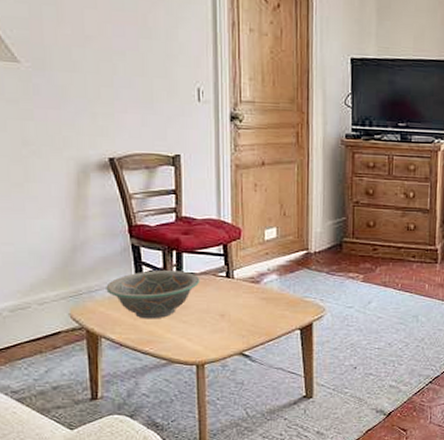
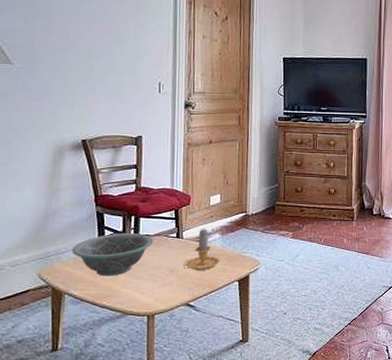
candle: none [235,267,278,316] -> present [183,228,220,271]

